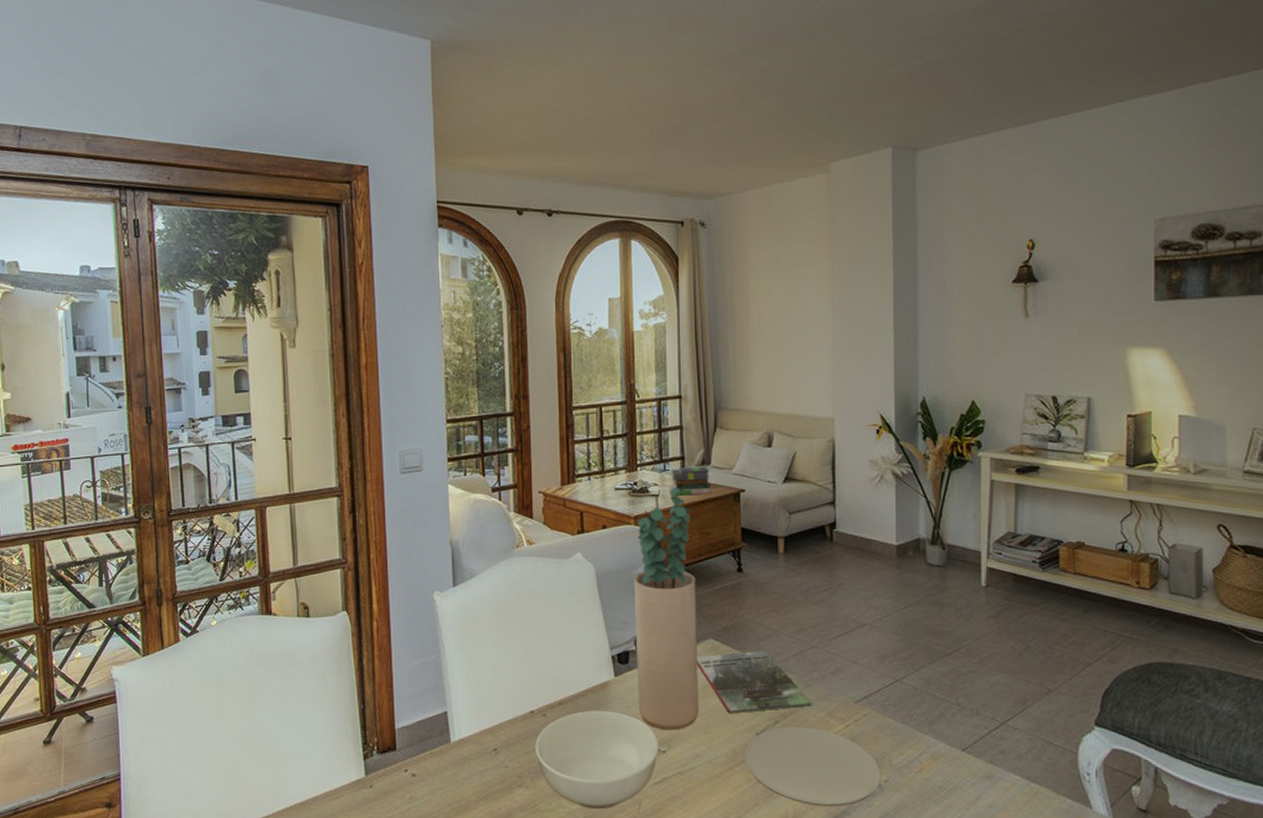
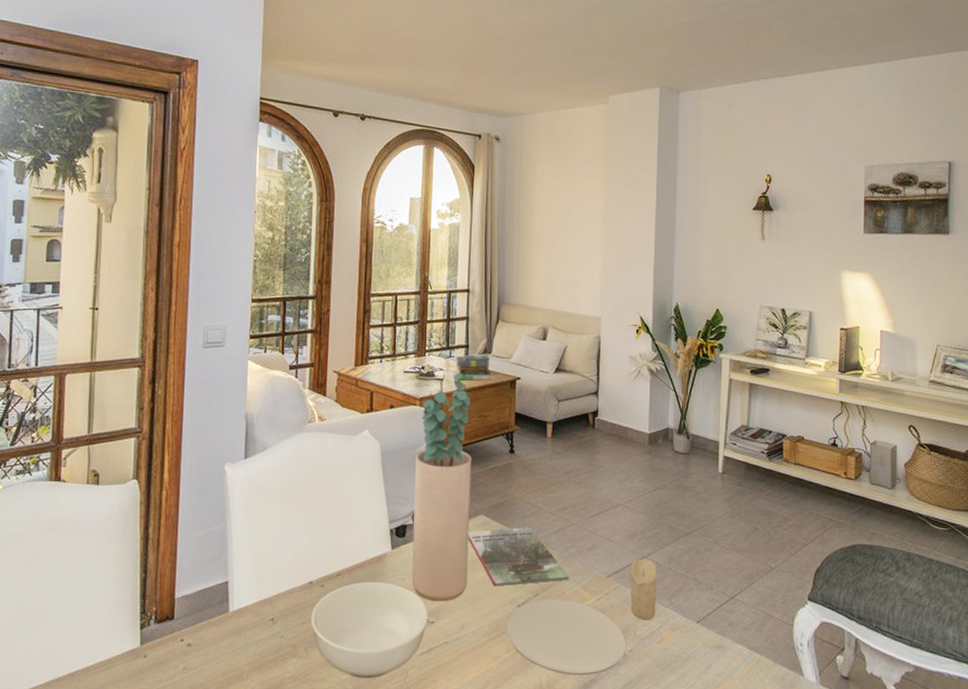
candle: none [882,682,915,747] -> present [630,558,658,619]

